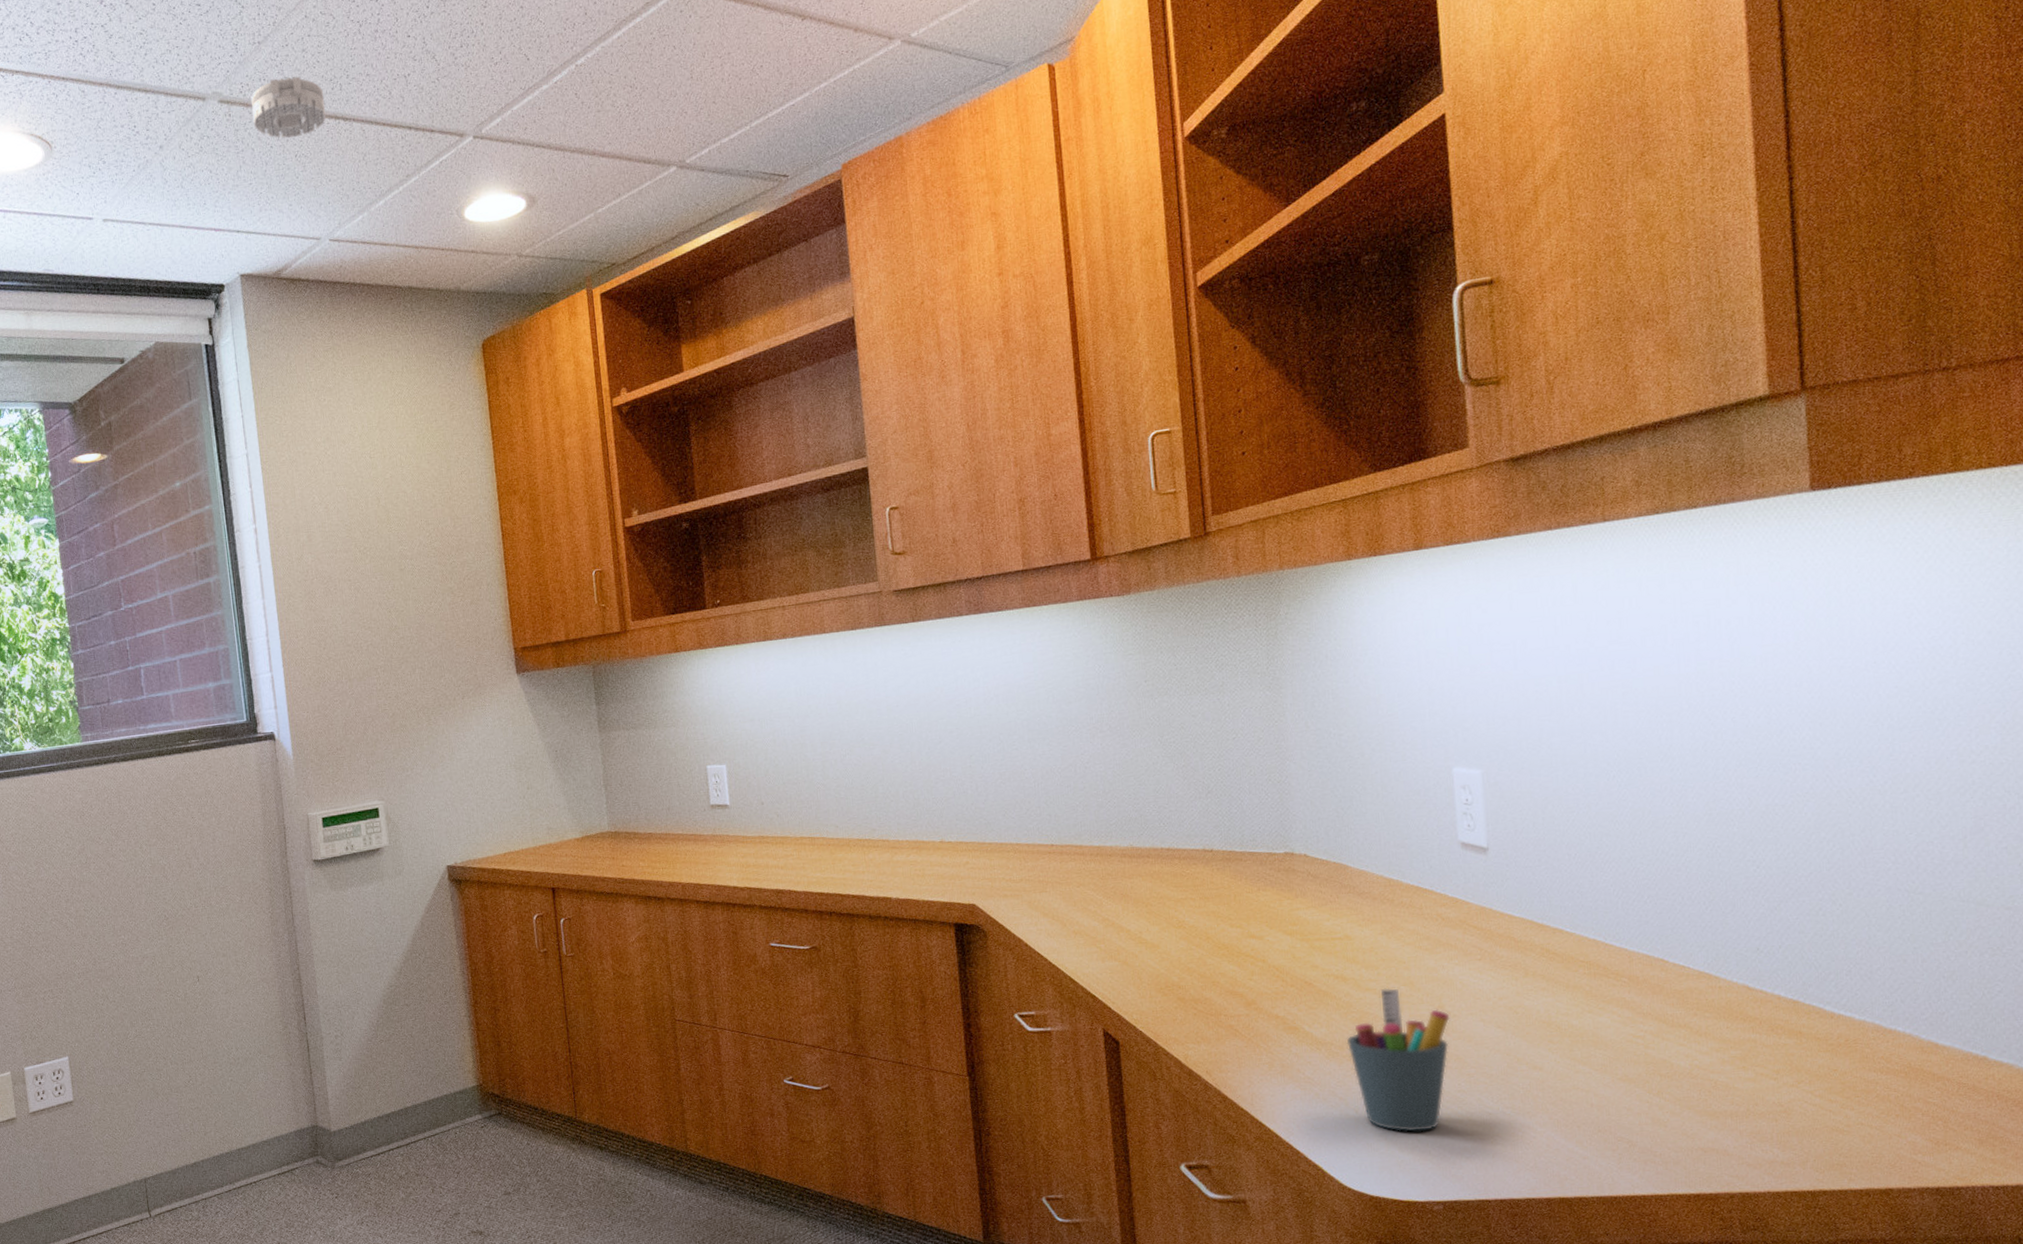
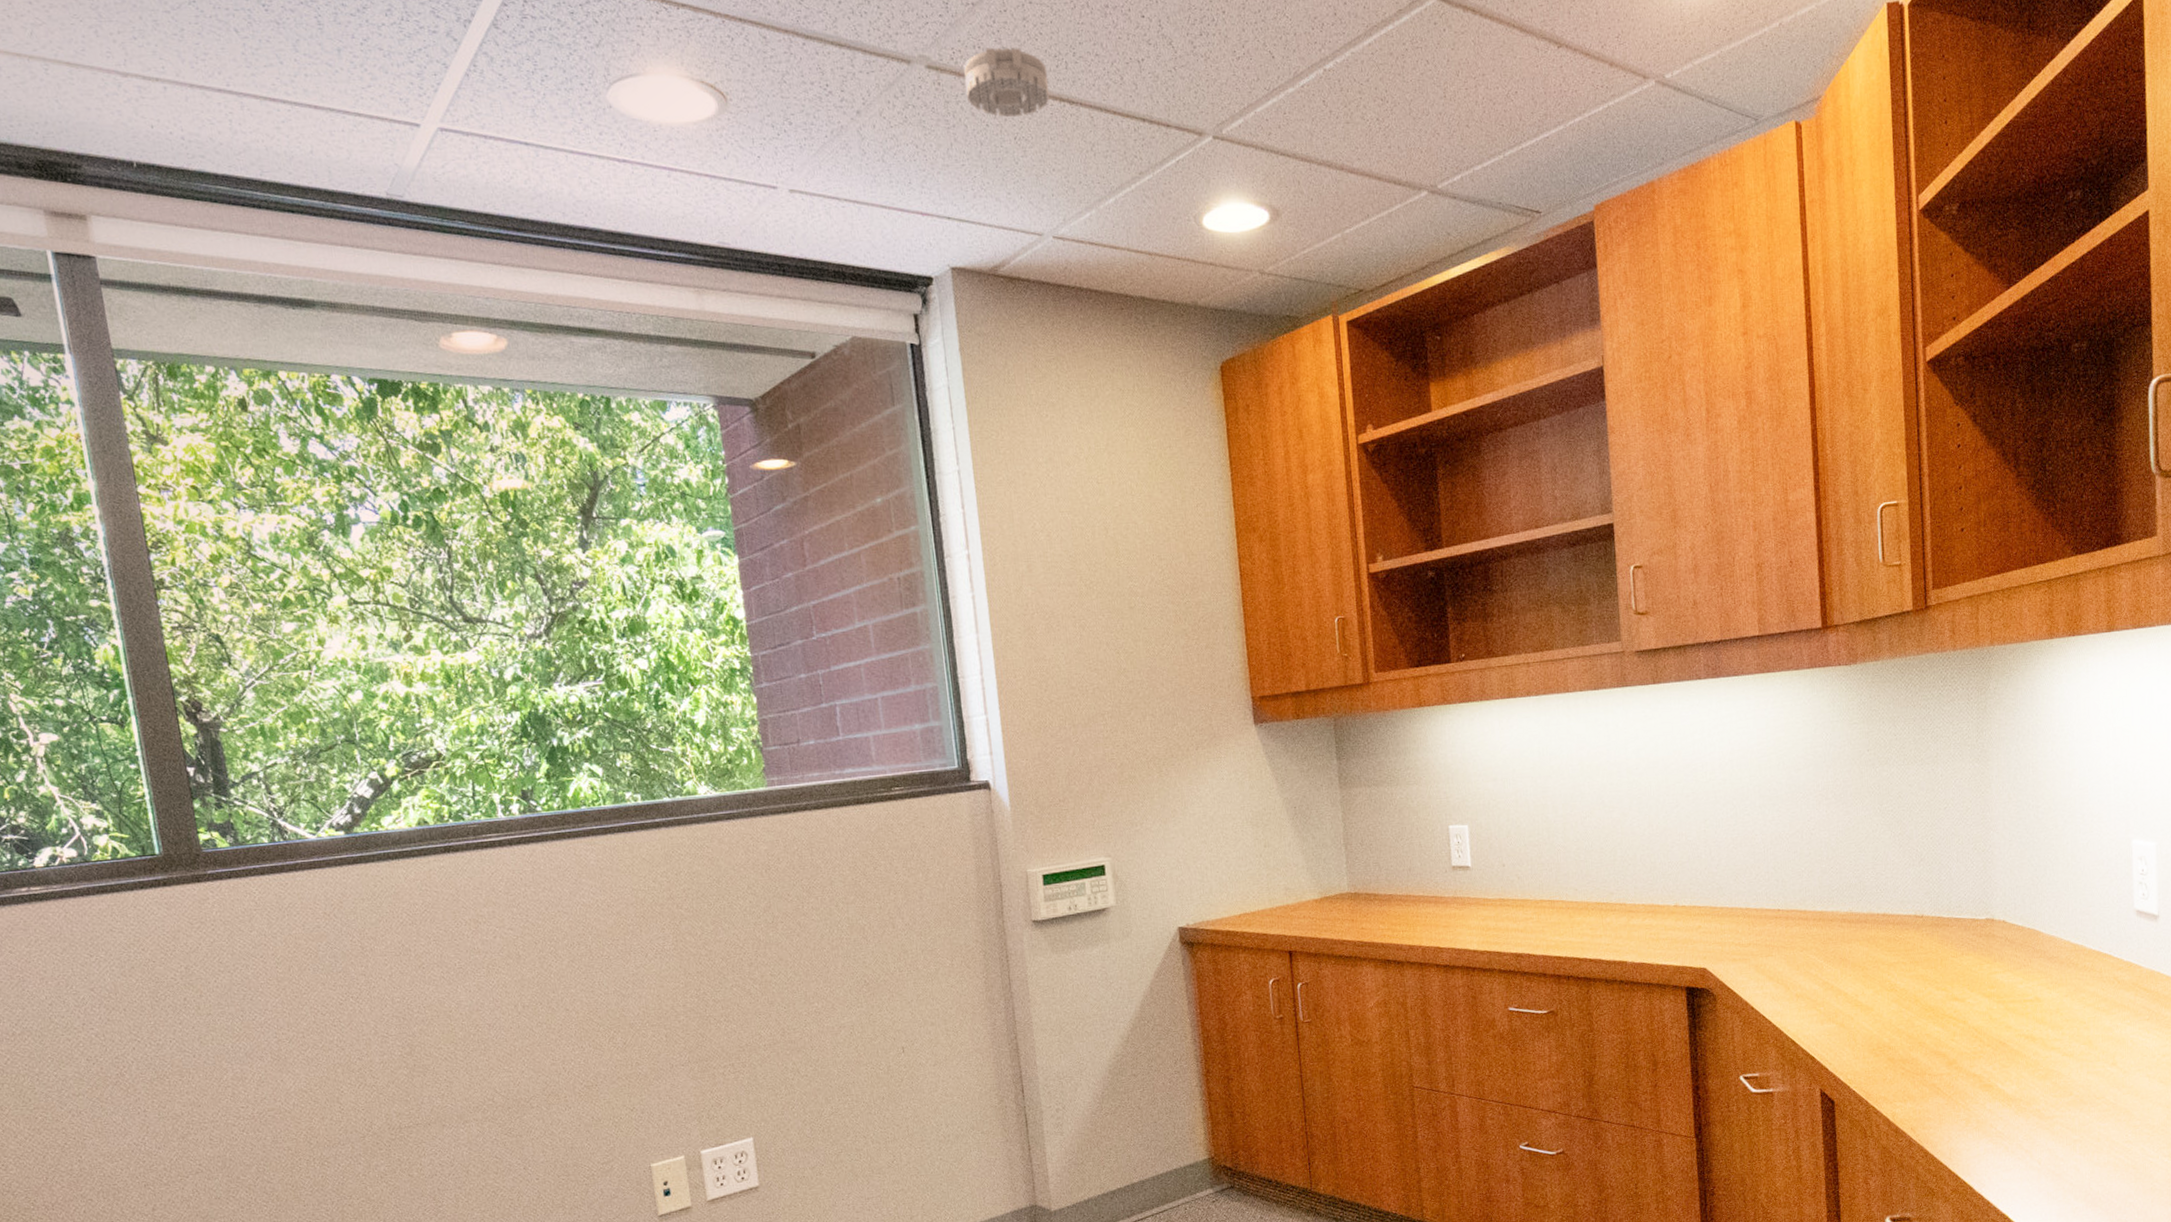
pen holder: present [1346,988,1450,1132] -> none [2033,1046,2121,1181]

